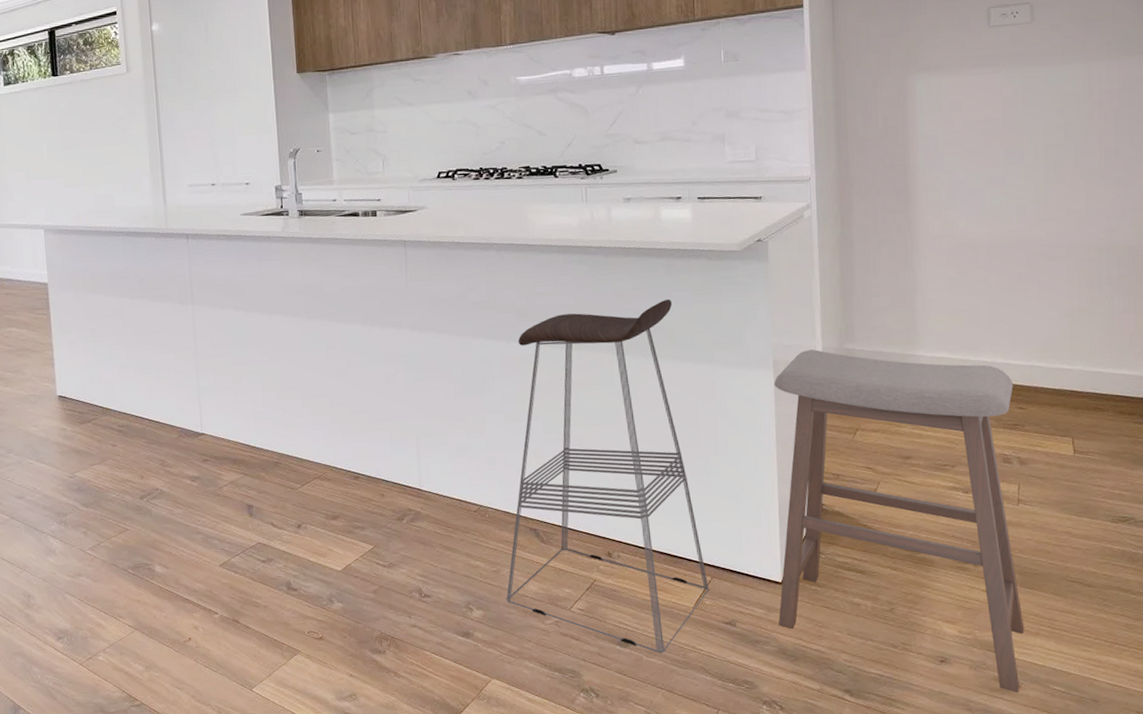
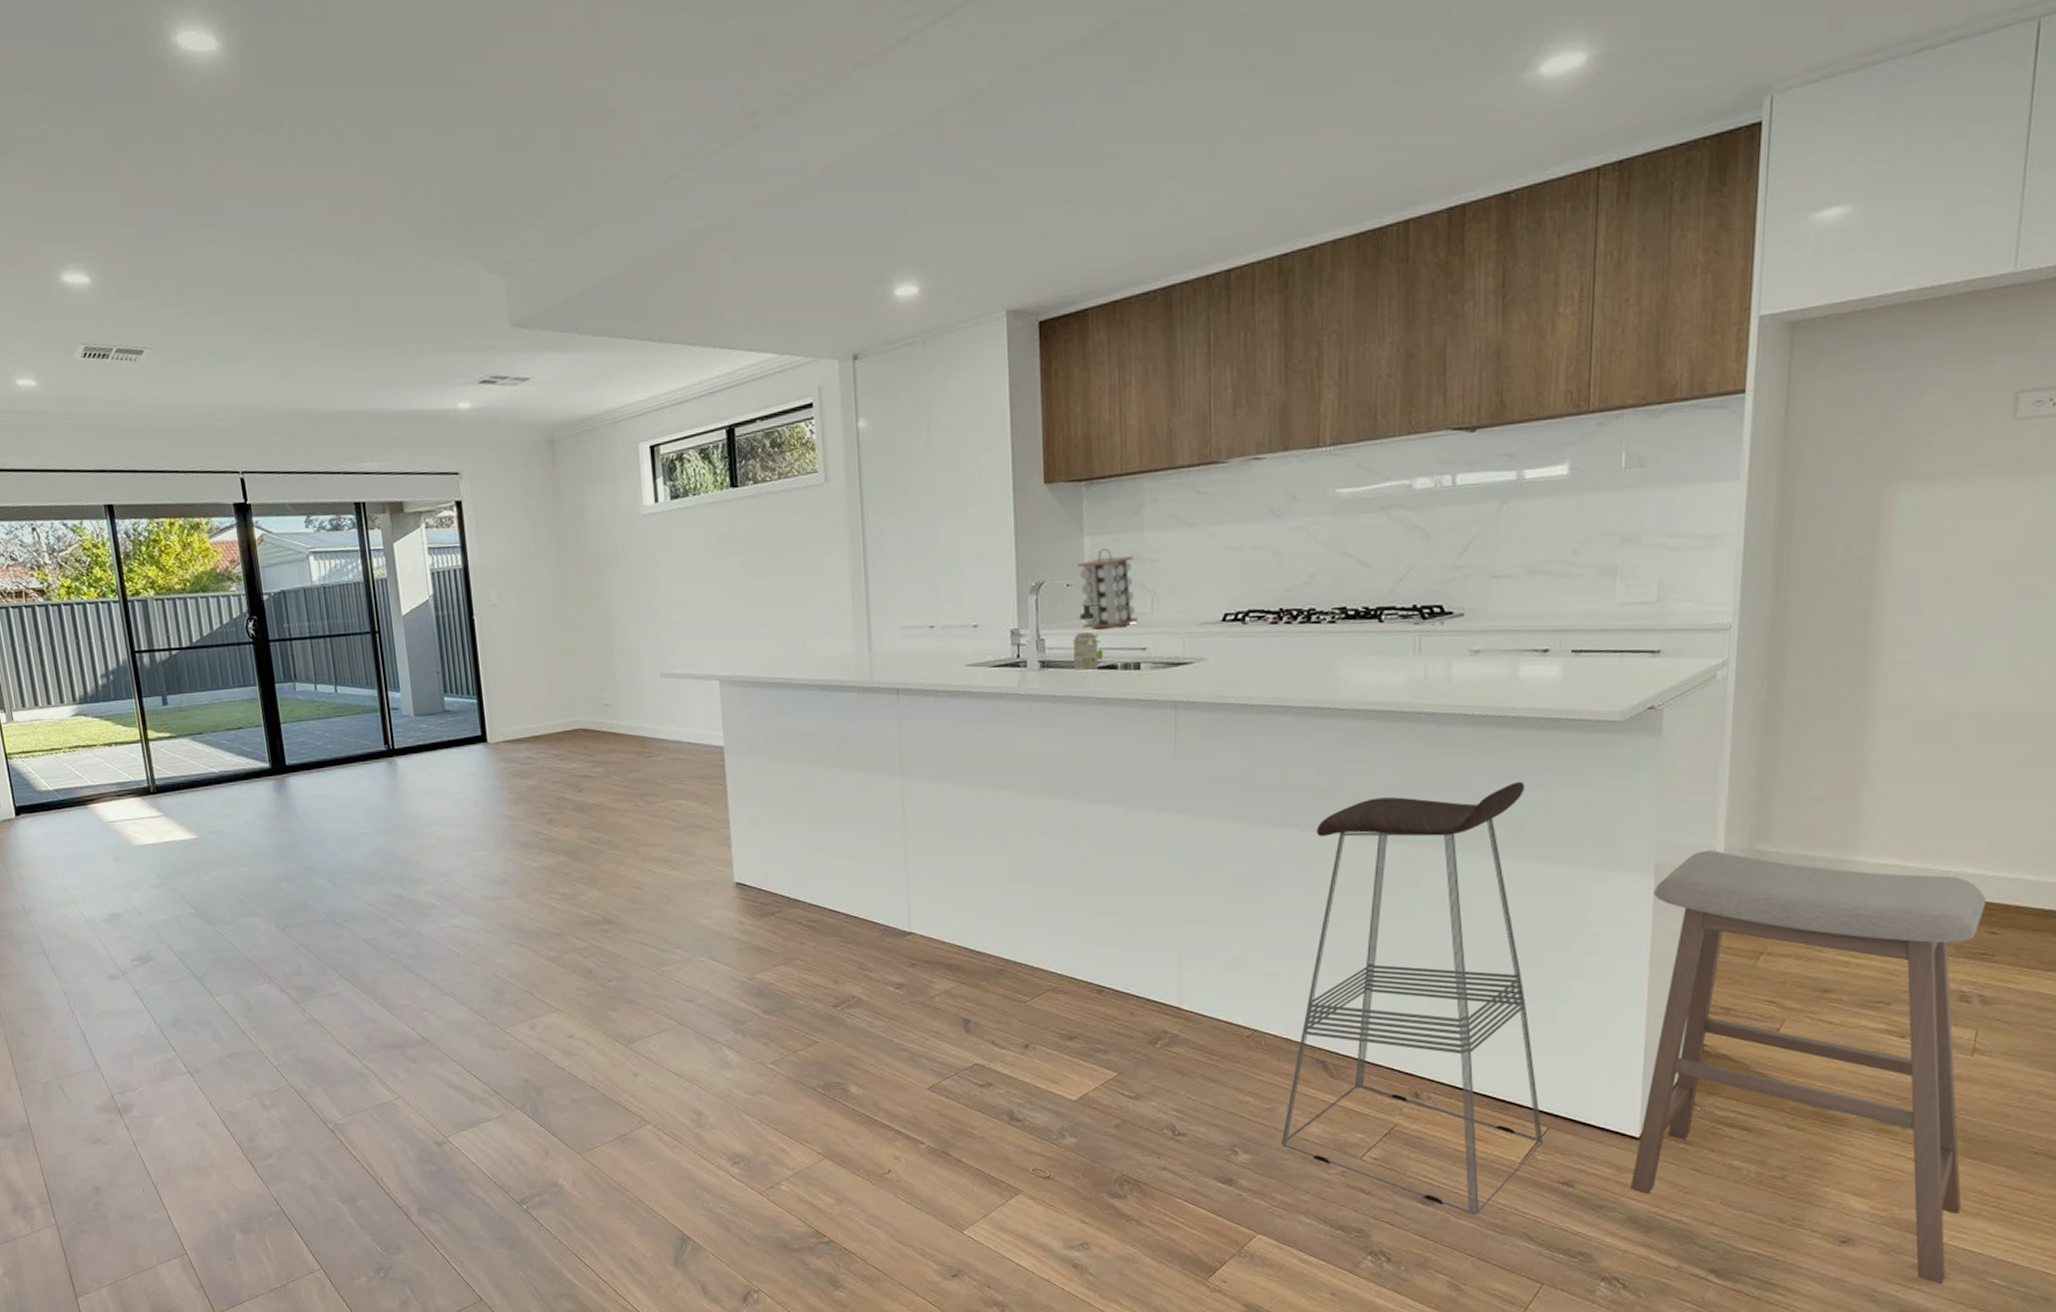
soap dispenser: none [323,165,348,218] -> present [1072,603,1104,671]
spice rack: none [325,122,373,185] -> present [1078,547,1138,629]

